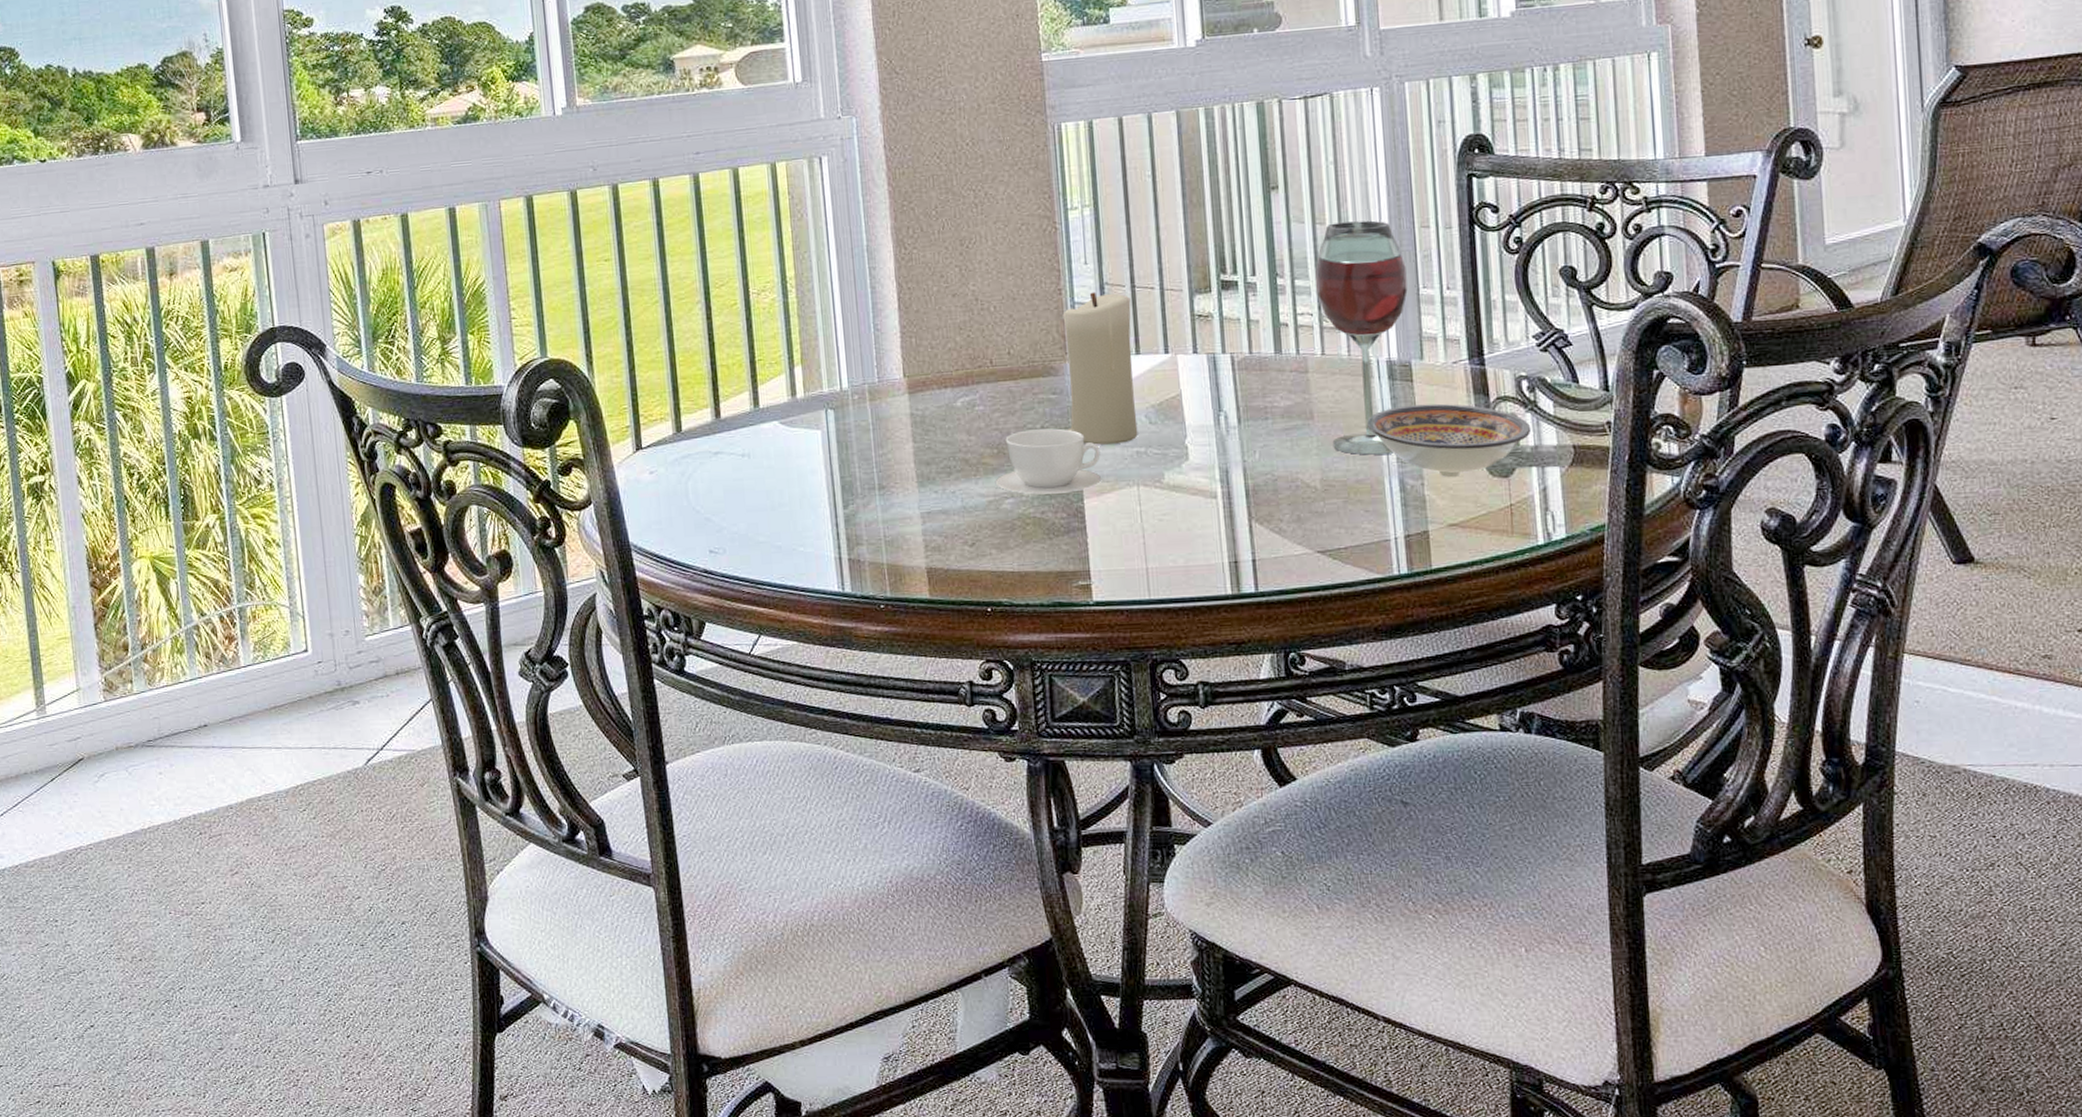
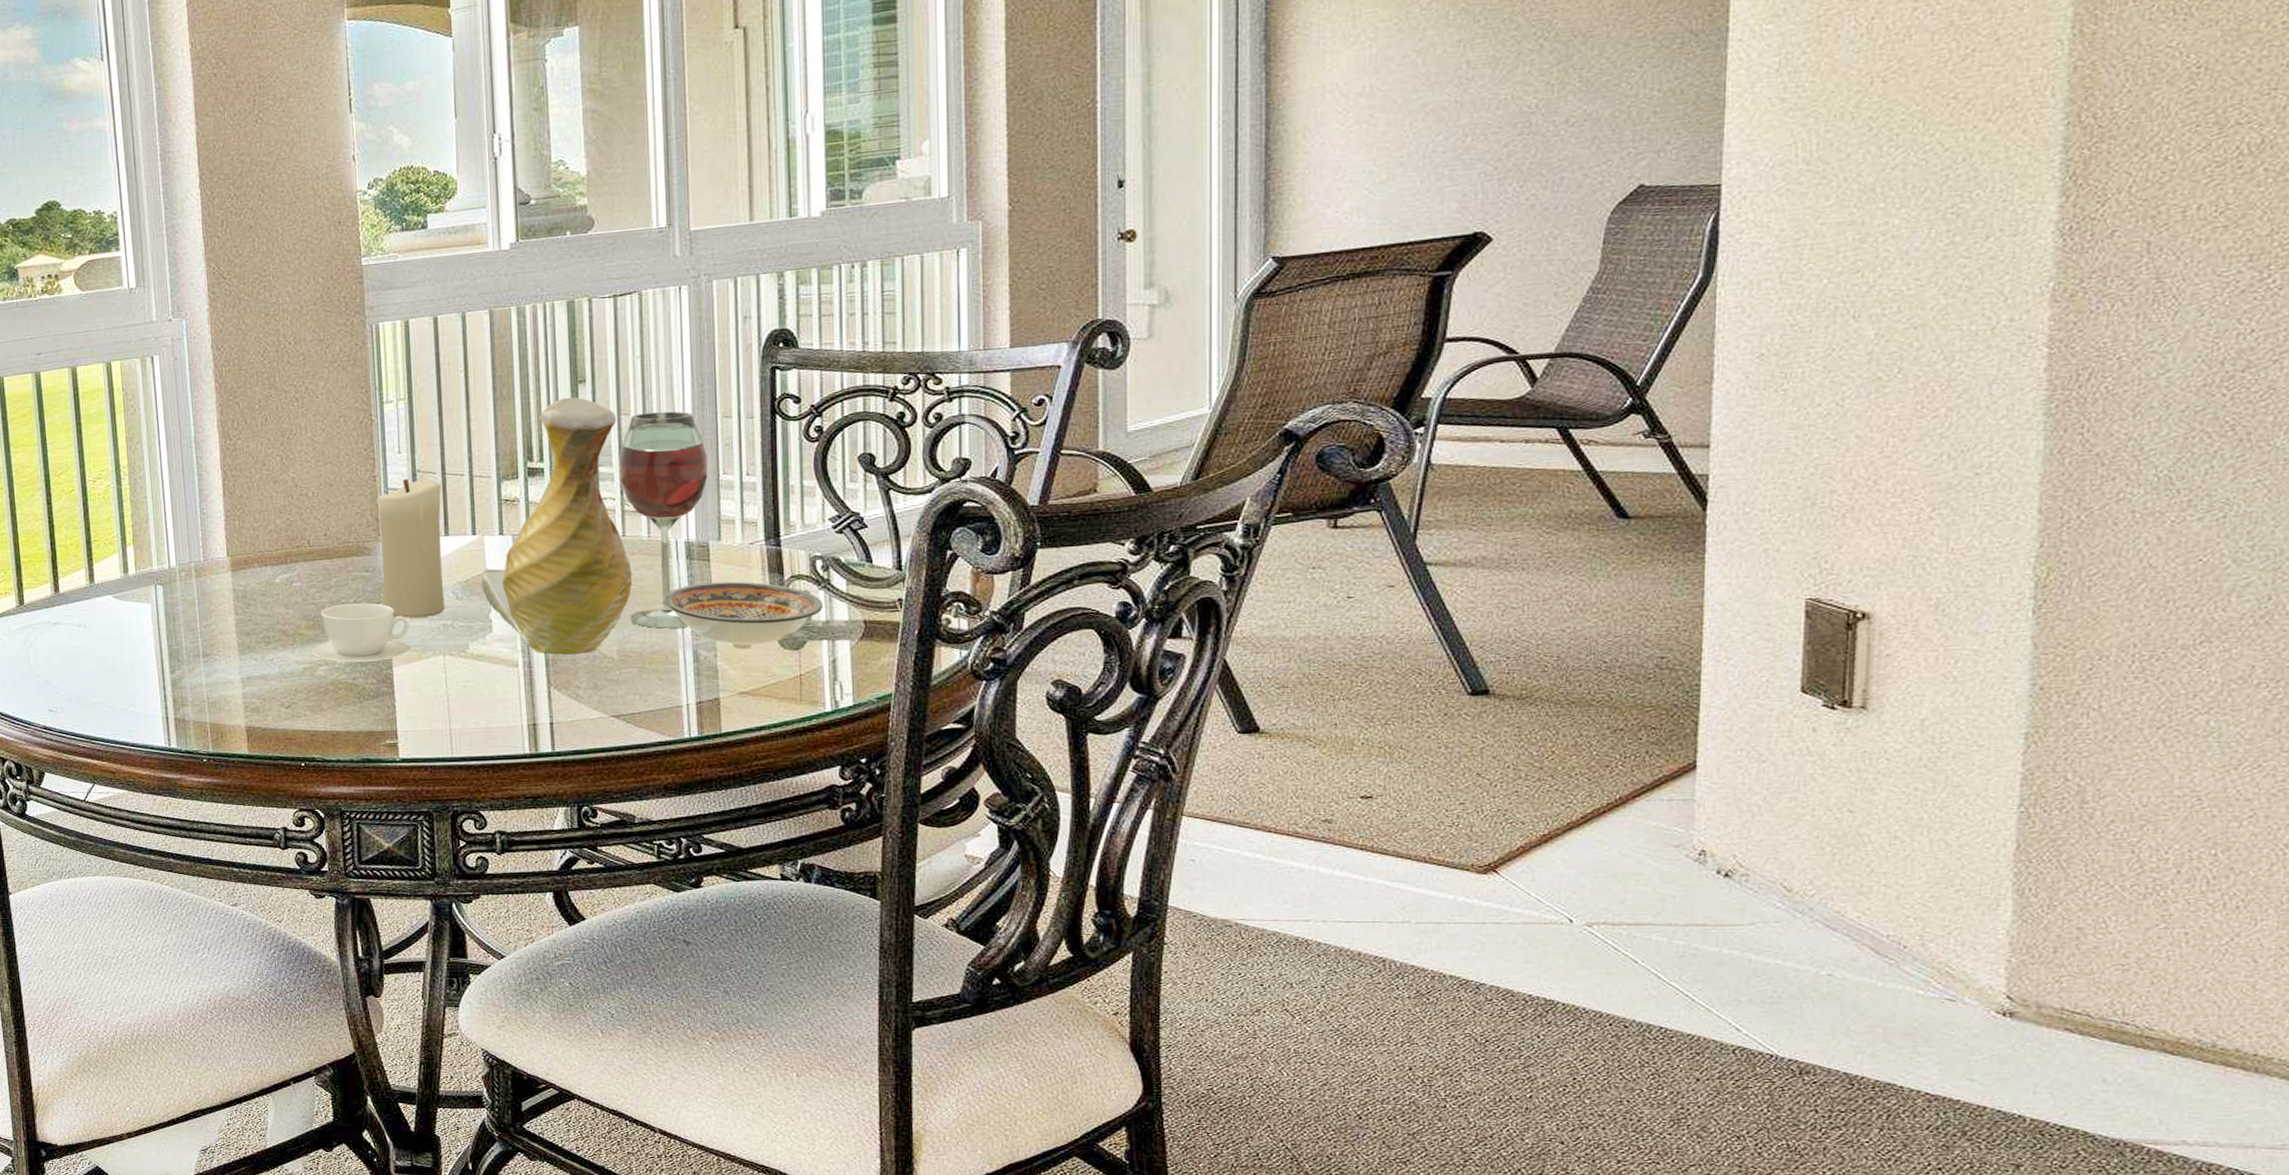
vase: none [1175,204,1334,485] -> present [481,397,633,655]

